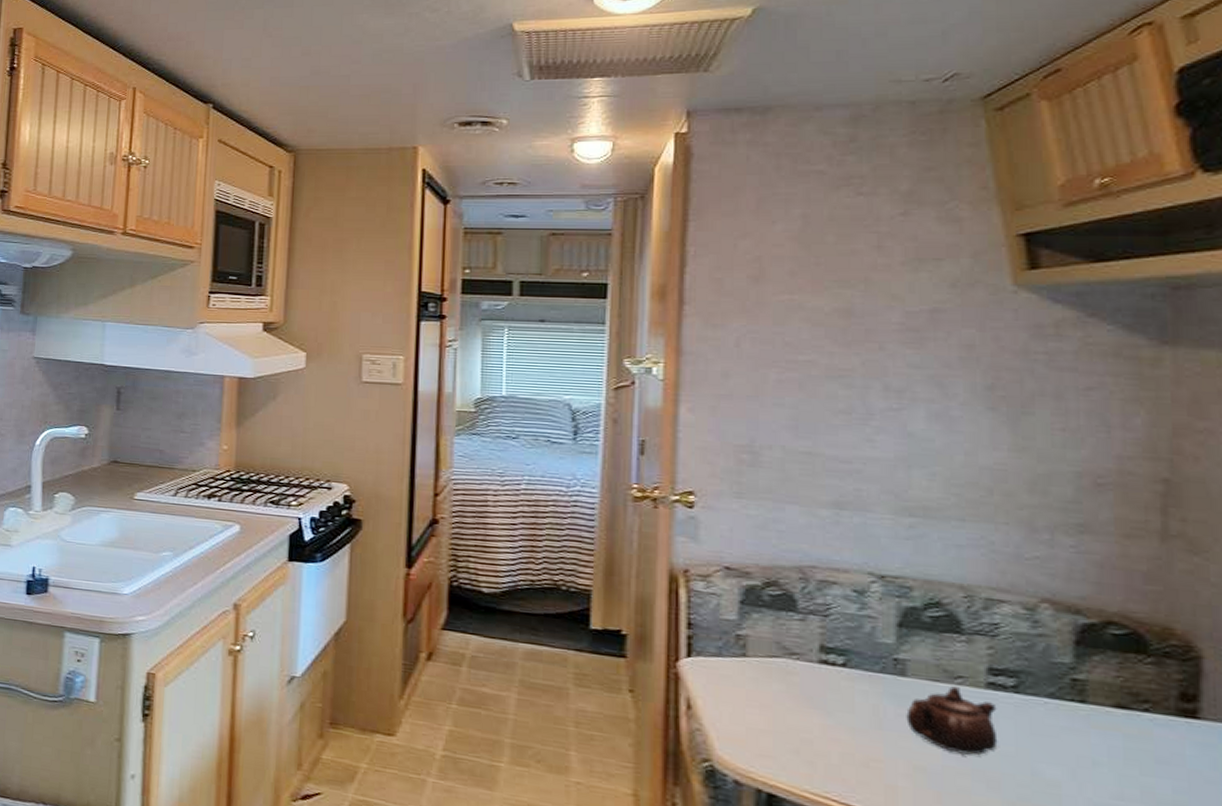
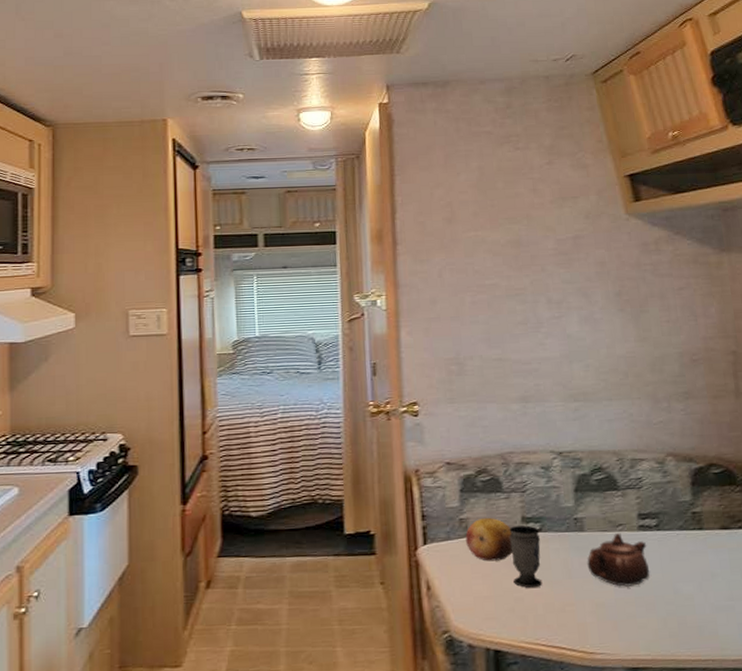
fruit: none [742,638,805,692] -> present [465,517,512,562]
cup: none [801,654,843,733] -> present [509,525,543,589]

